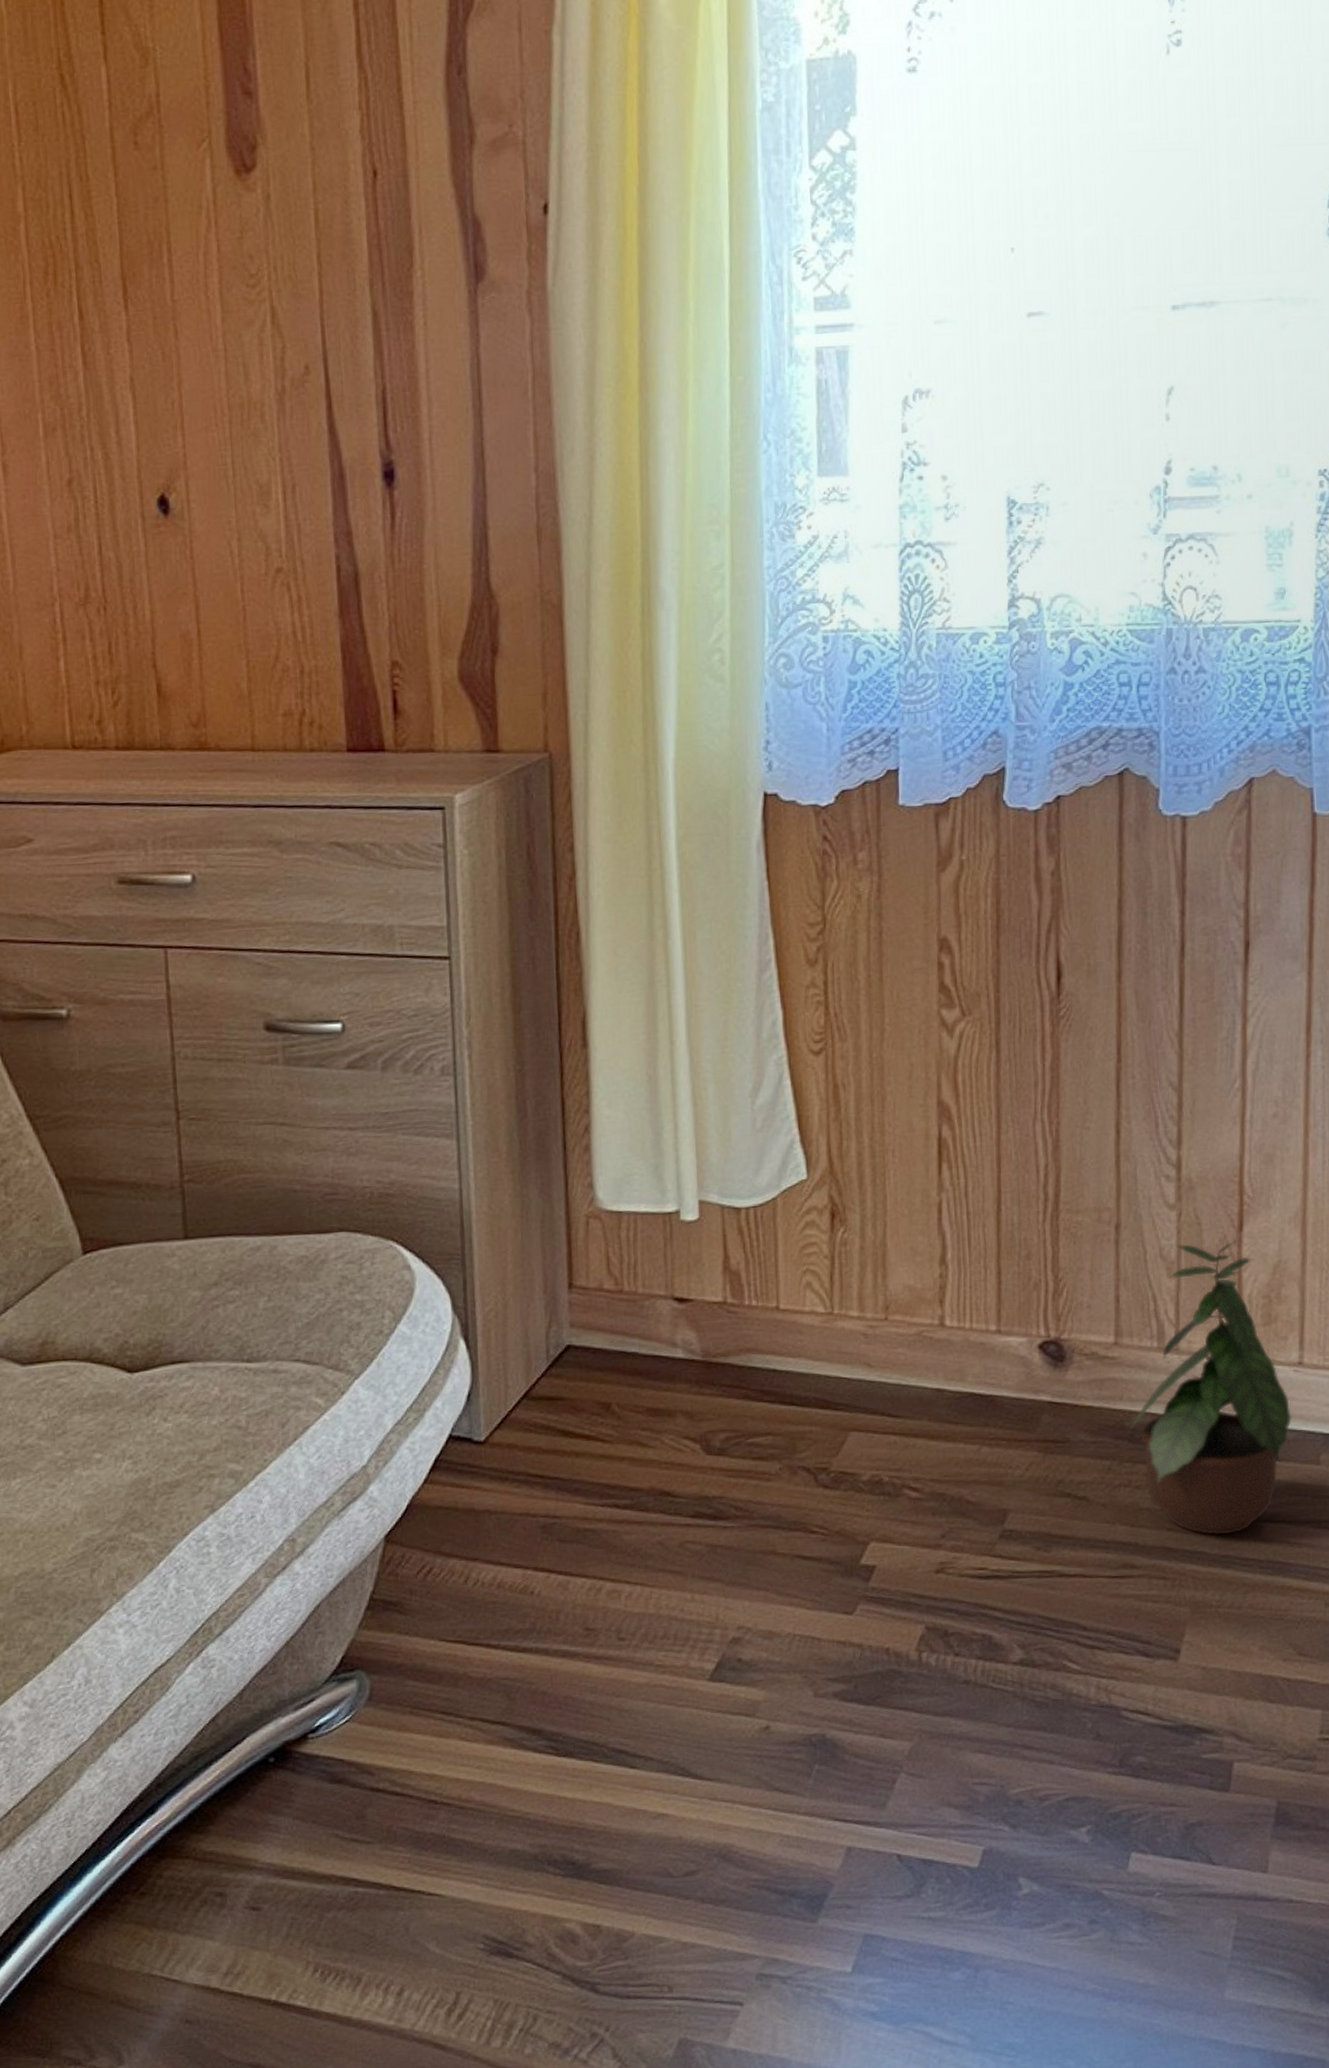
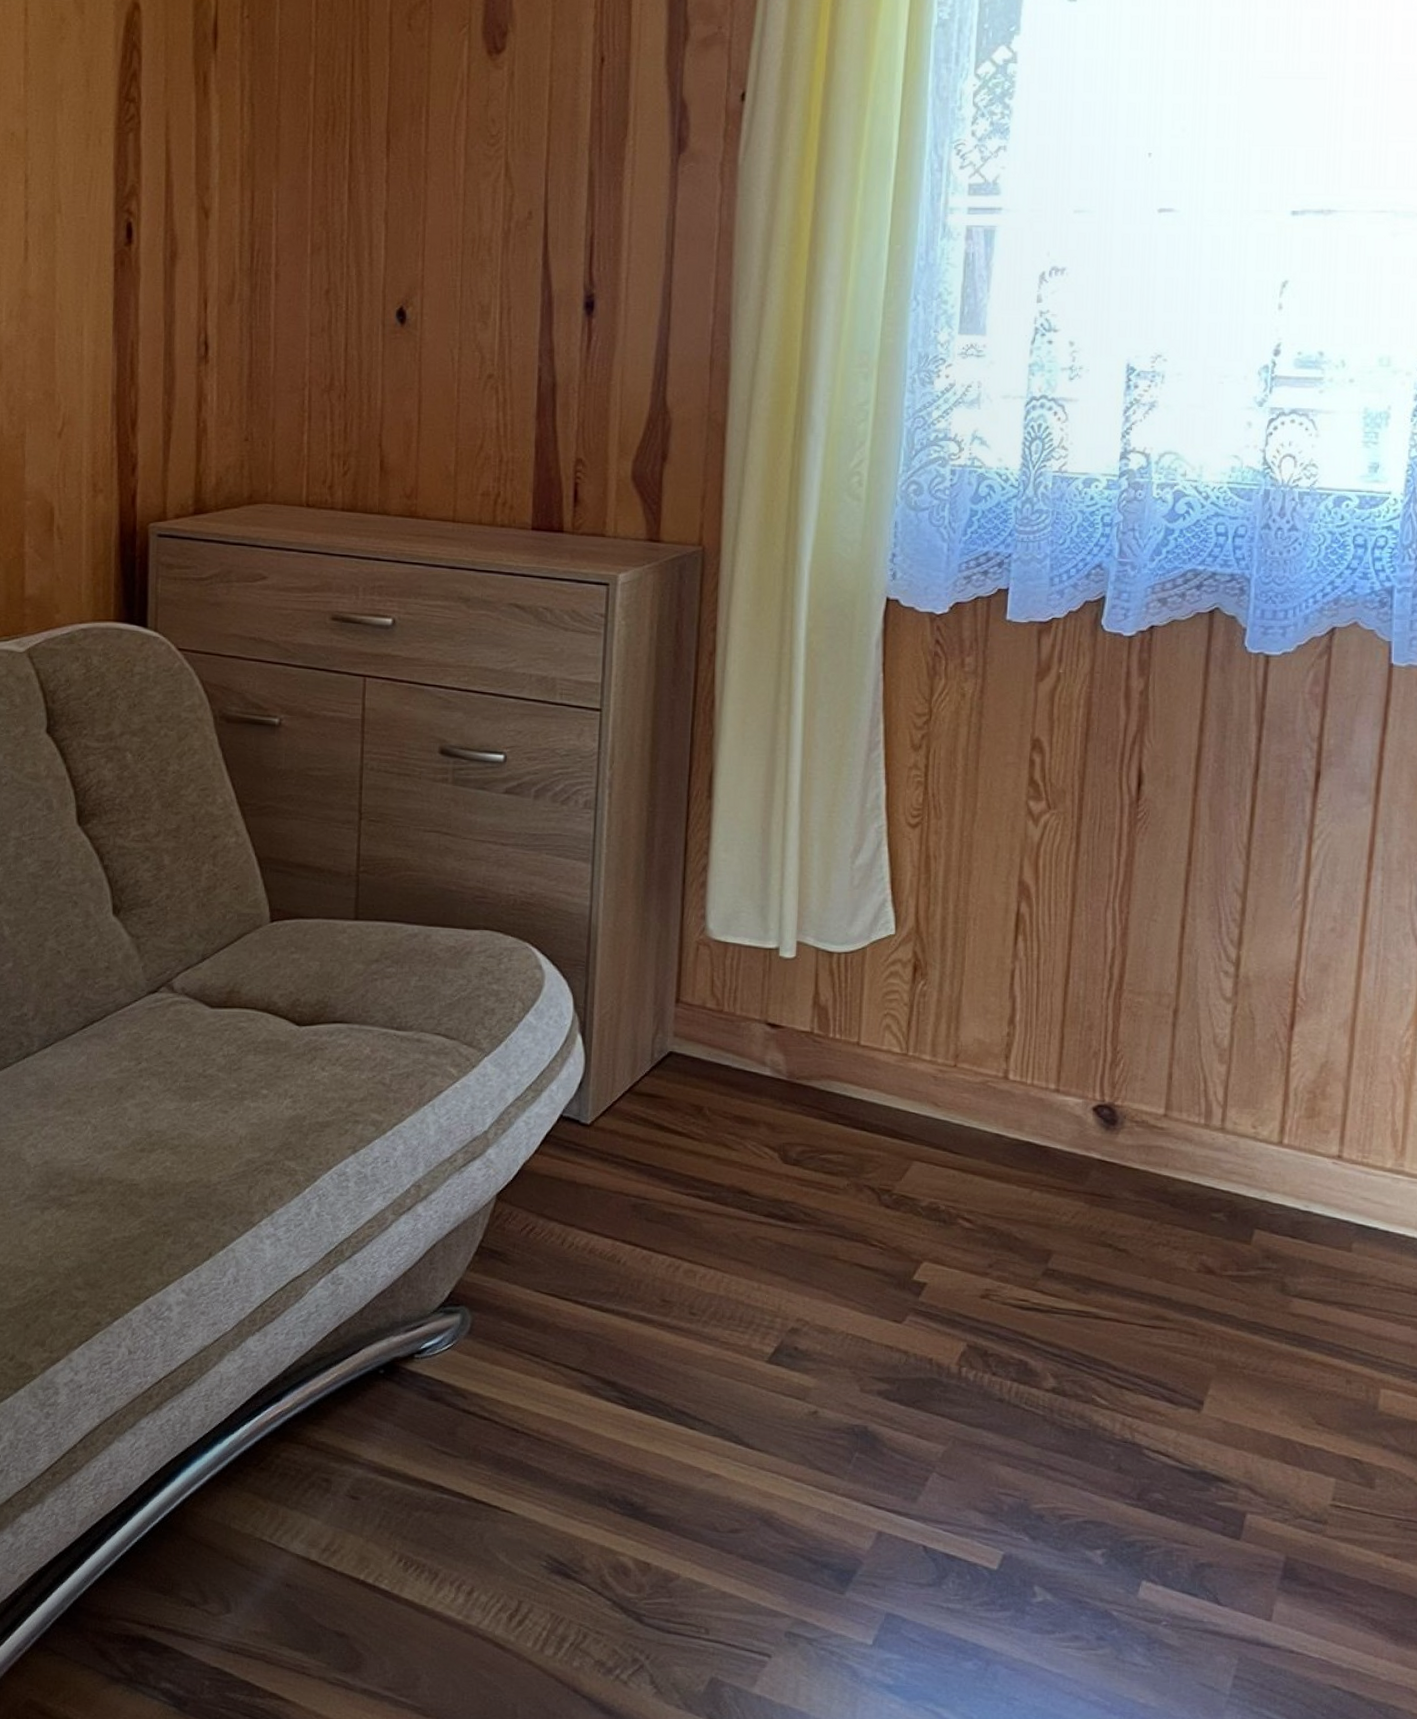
potted plant: present [1128,1240,1292,1536] -> none [1171,1035,1327,1303]

